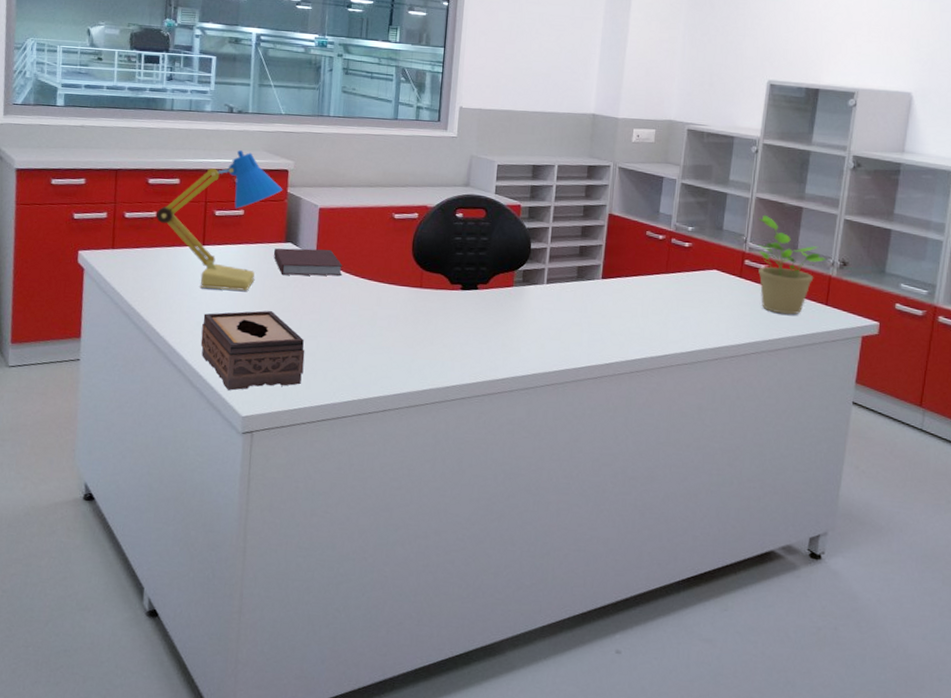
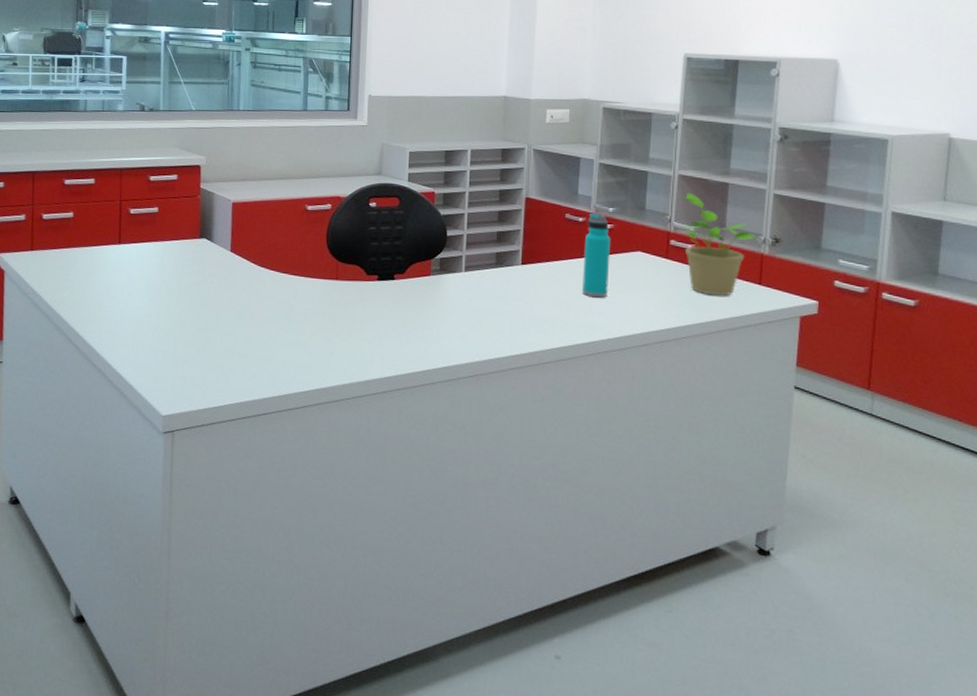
desk lamp: present [155,149,283,291] -> none [72,147,196,288]
tissue box: present [200,310,305,391] -> none [119,307,223,390]
notebook: present [273,248,343,276] -> none [188,243,258,271]
water bottle: none [659,230,689,313] -> present [582,212,611,298]

